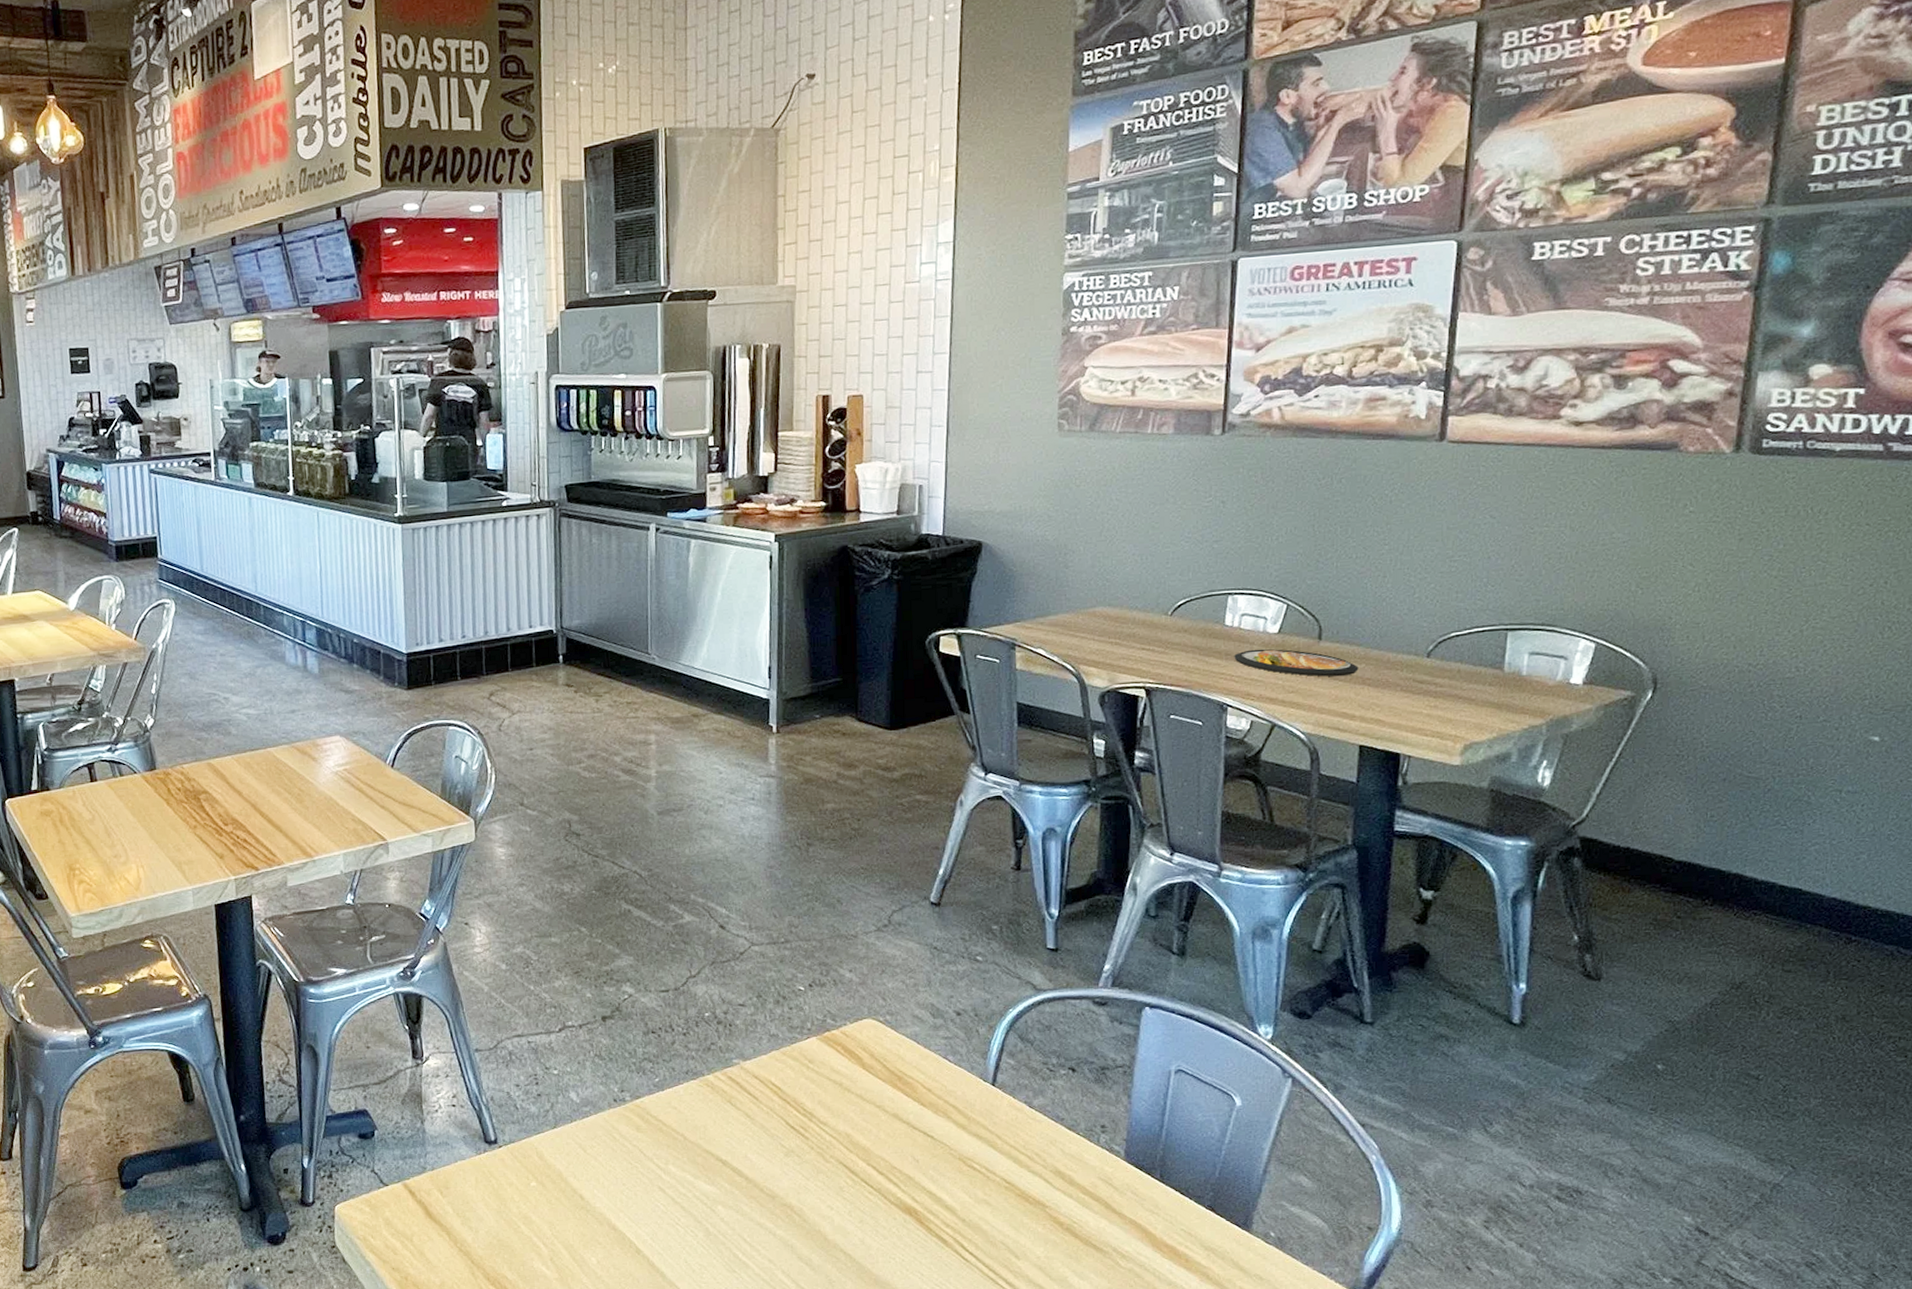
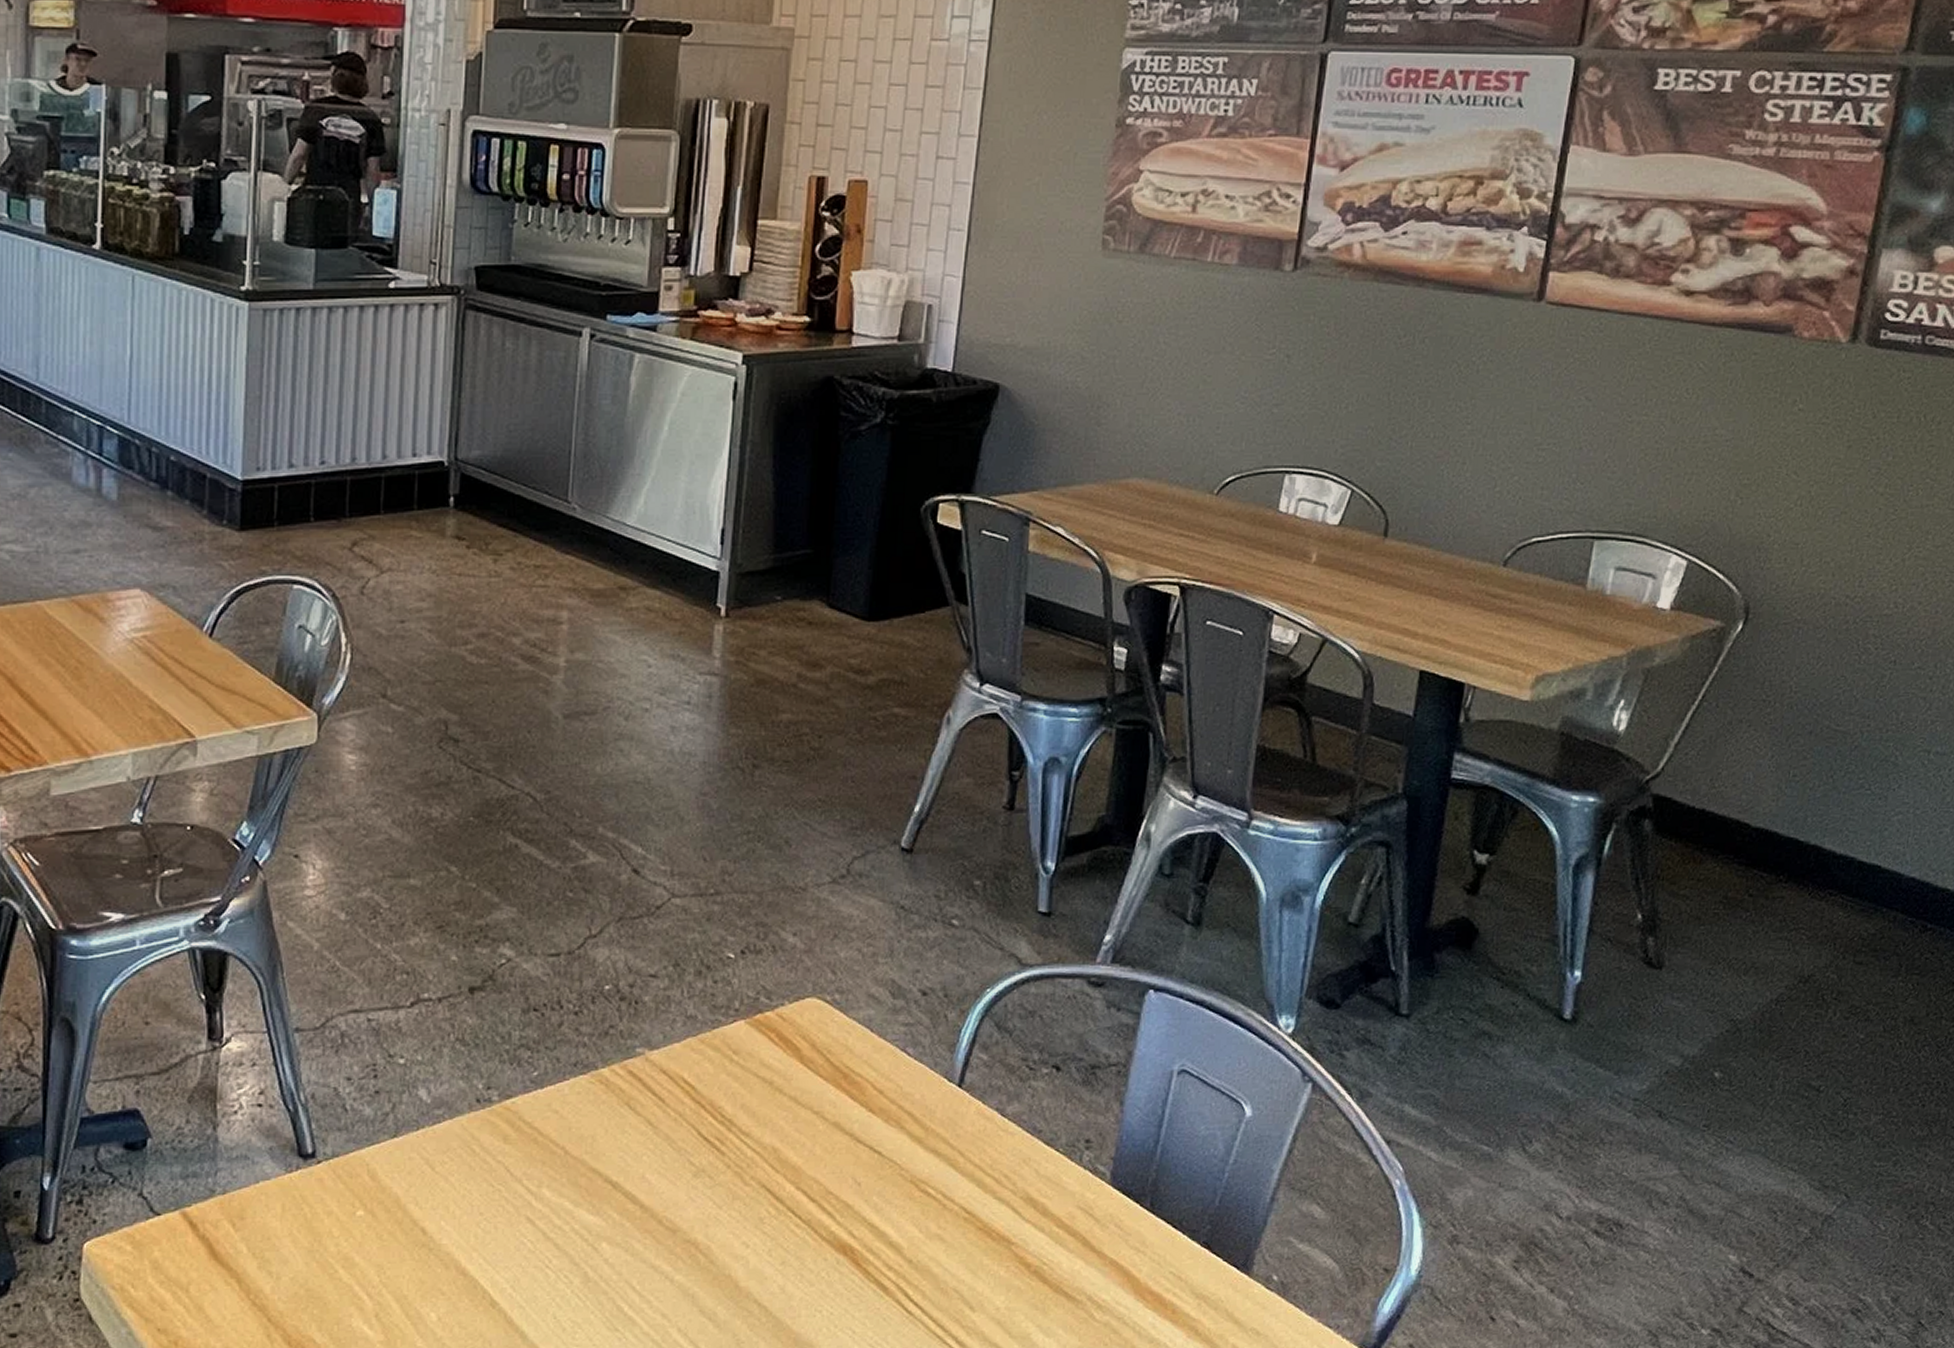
dish: present [1234,648,1359,677] -> none [1286,543,1426,583]

